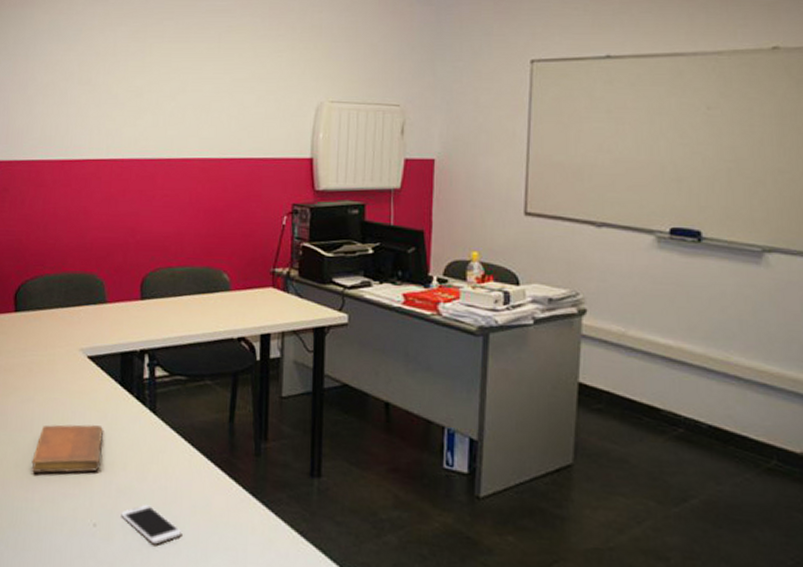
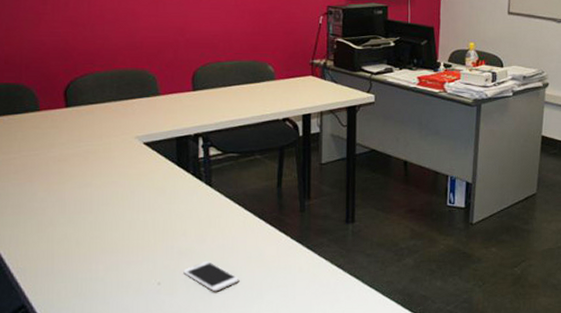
notebook: present [31,424,103,473] -> none [93,200,162,247]

